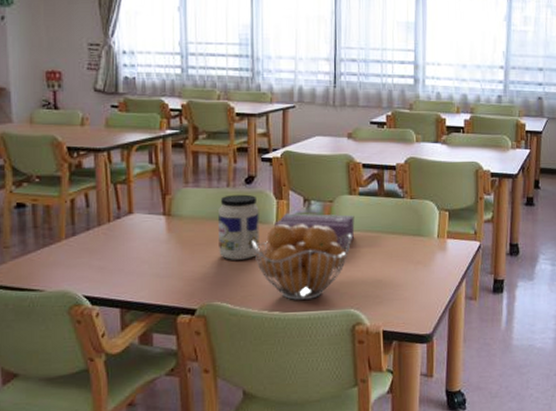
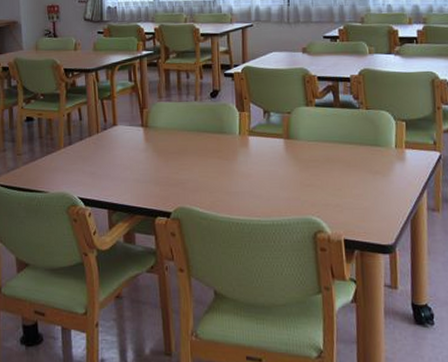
jar: present [219,194,260,260] -> none [188,107,225,168]
fruit basket: present [251,224,351,300] -> none [217,134,310,206]
tissue box: present [275,212,355,249] -> none [238,123,313,158]

